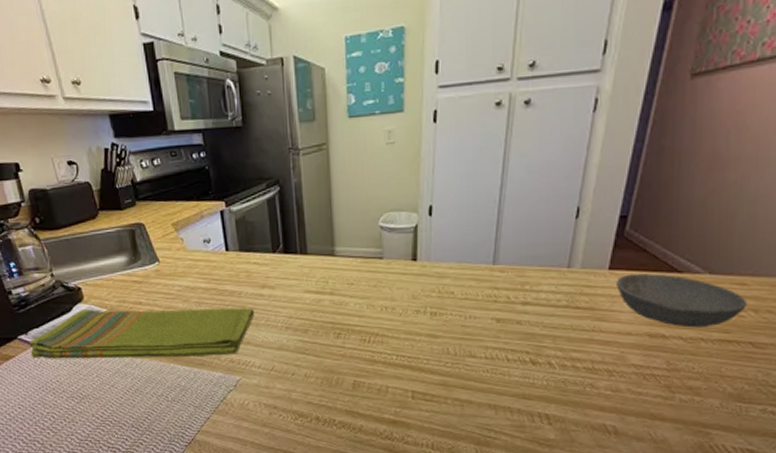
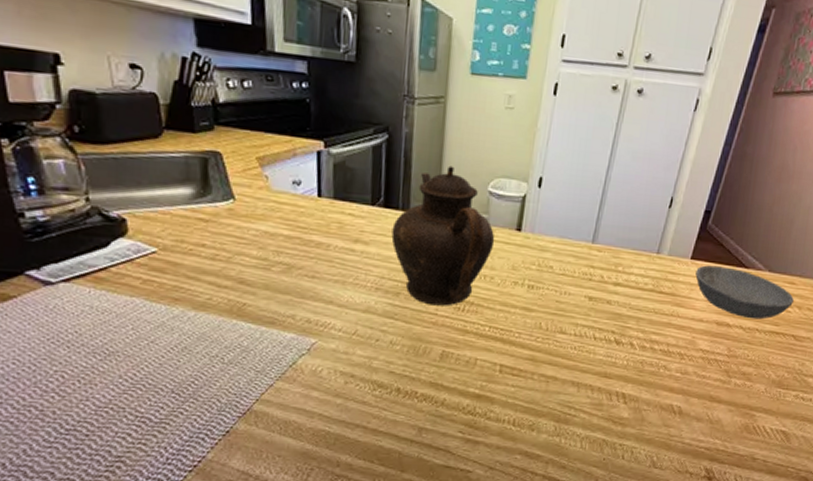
dish towel: present [29,307,255,359] -> none [41,246,343,315]
teapot: none [293,207,392,339] -> present [391,166,495,306]

